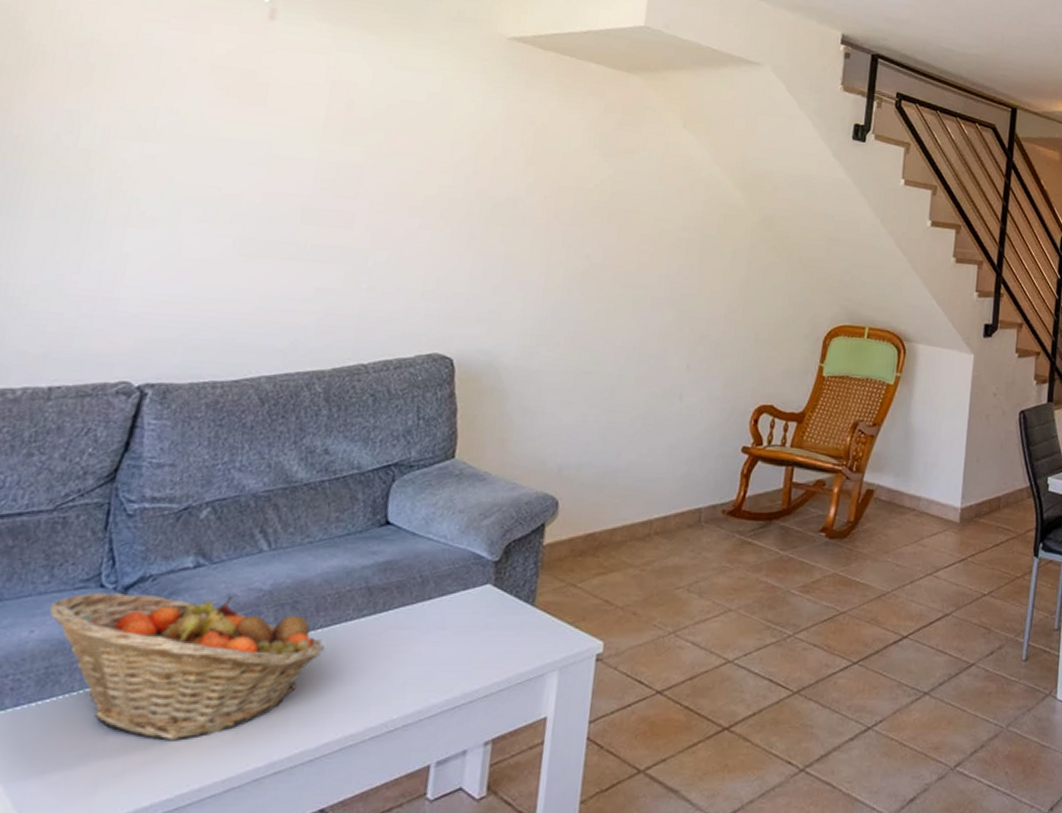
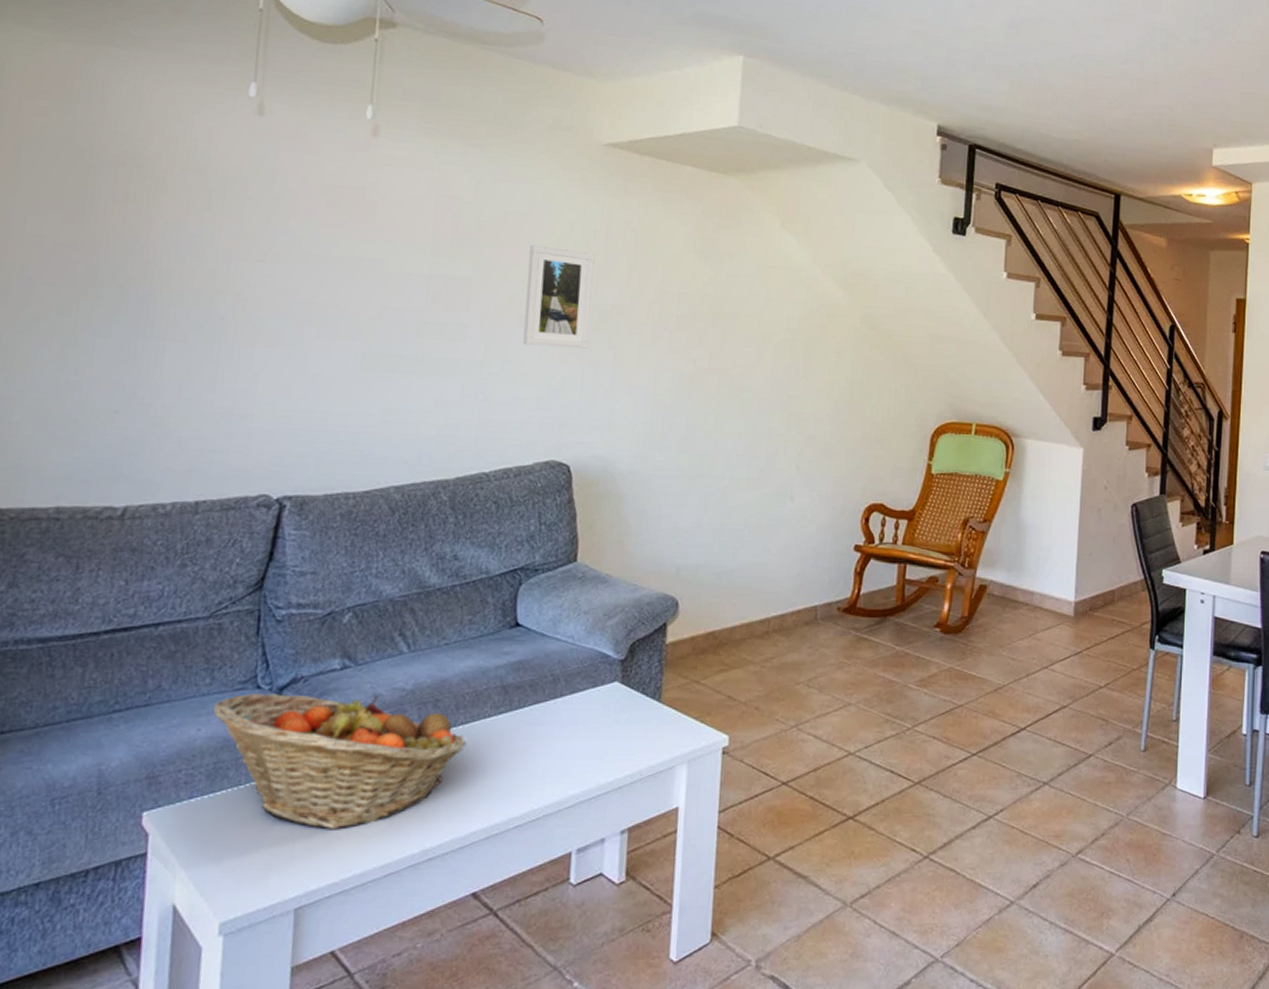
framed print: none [411,134,492,241] -> present [522,244,595,349]

